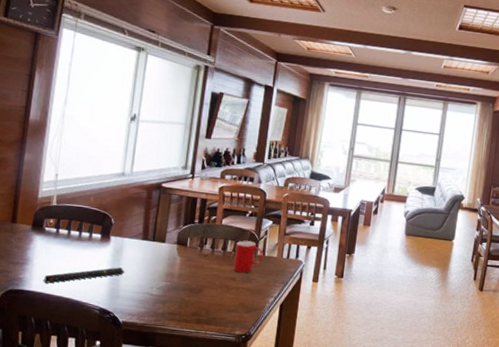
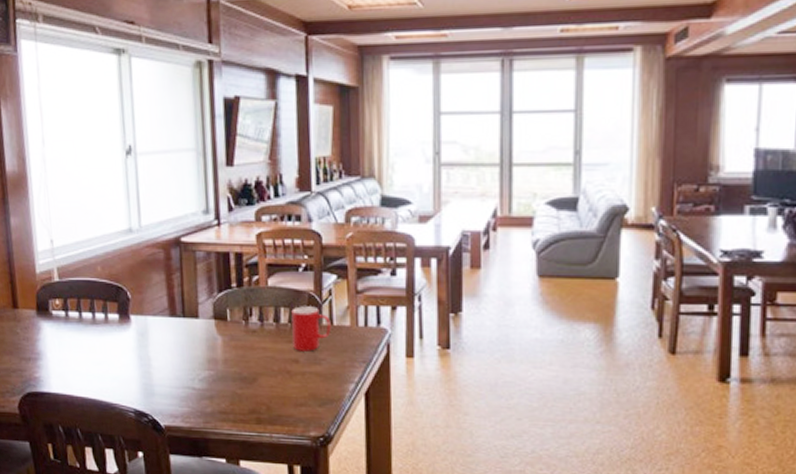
remote control: present [44,267,124,283] -> none [63,355,155,382]

